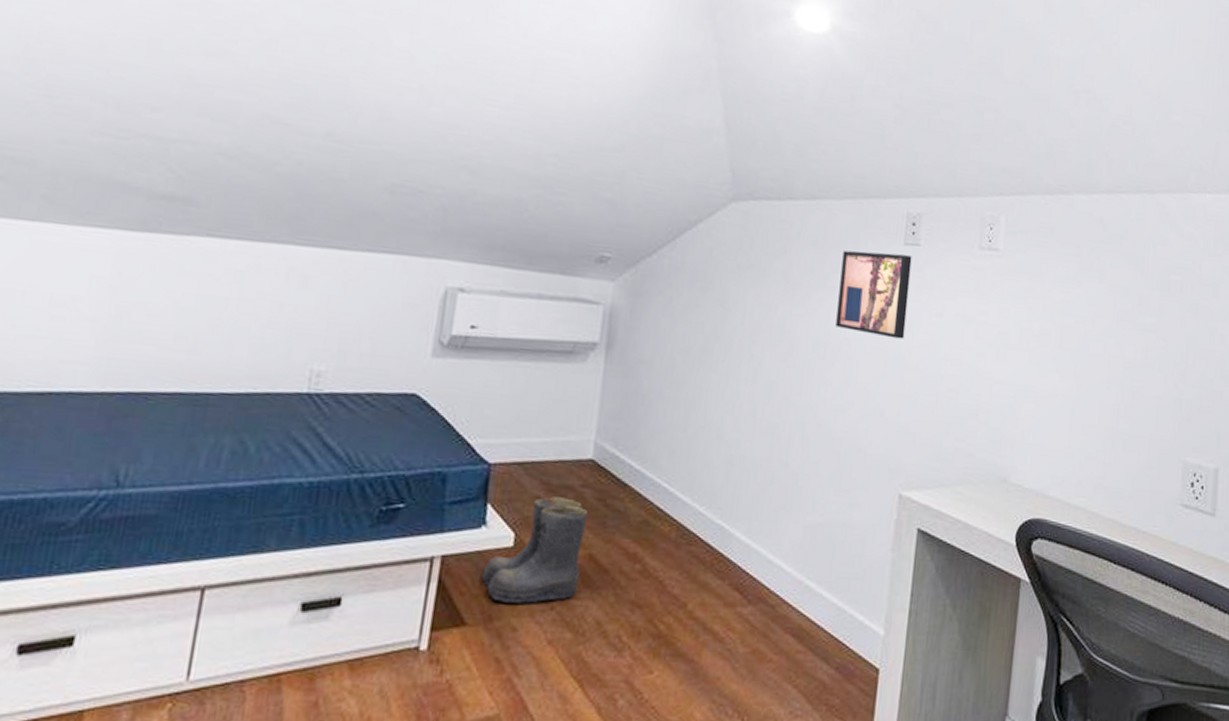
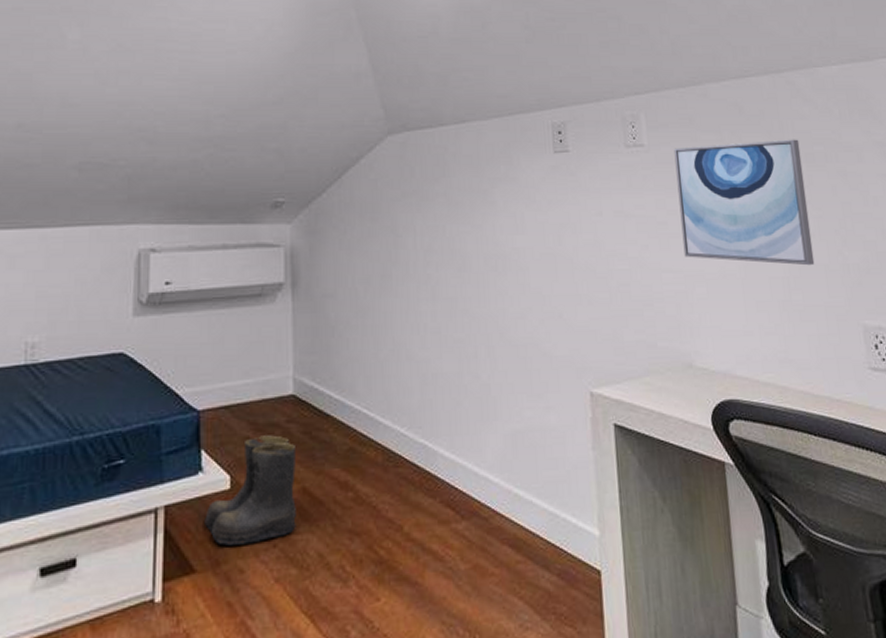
wall art: present [835,250,912,339] -> none [498,162,569,242]
wall art: none [1019,257,1158,396] -> present [674,139,815,266]

